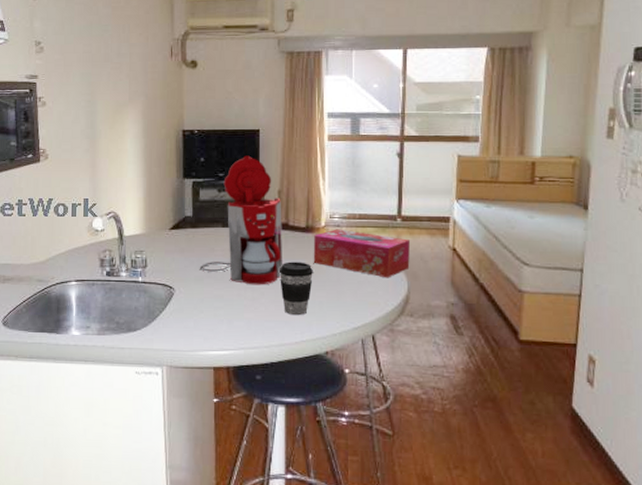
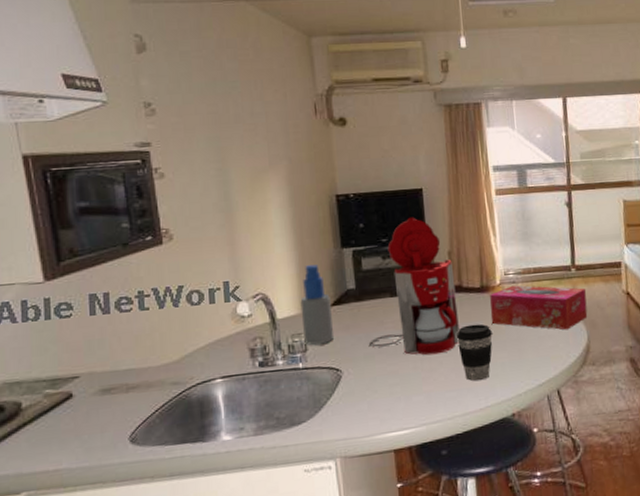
spray bottle: none [144,191,171,262] -> present [300,265,335,345]

